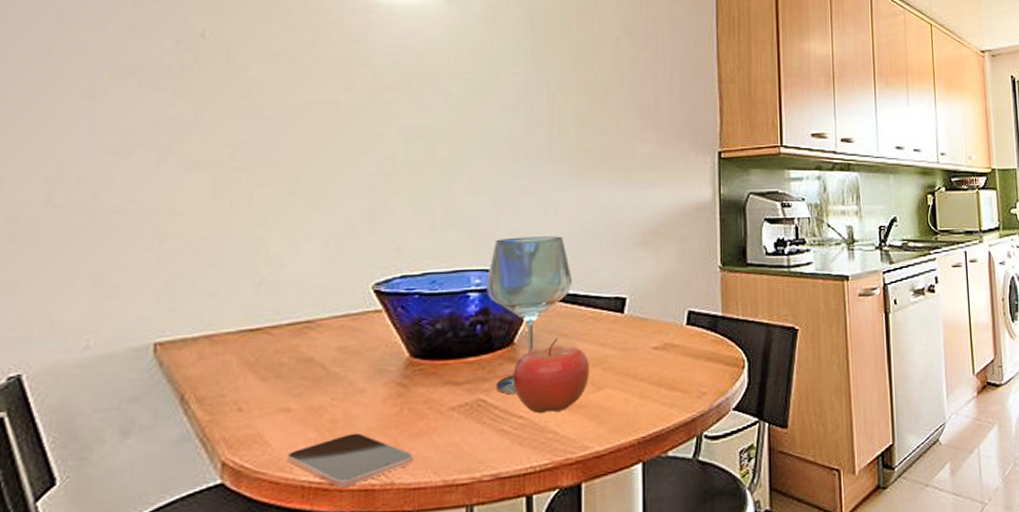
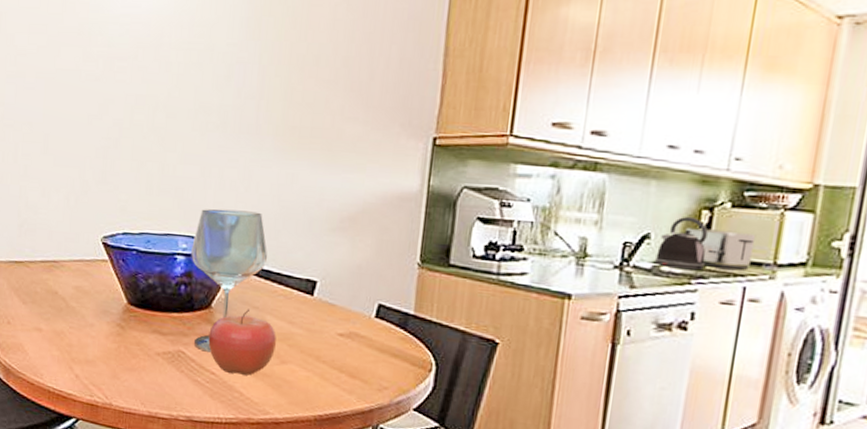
smartphone: present [287,433,414,487] -> none [39,357,127,399]
kettle: none [902,201,937,243] -> present [654,217,708,271]
toaster: none [919,208,966,240] -> present [686,227,757,270]

